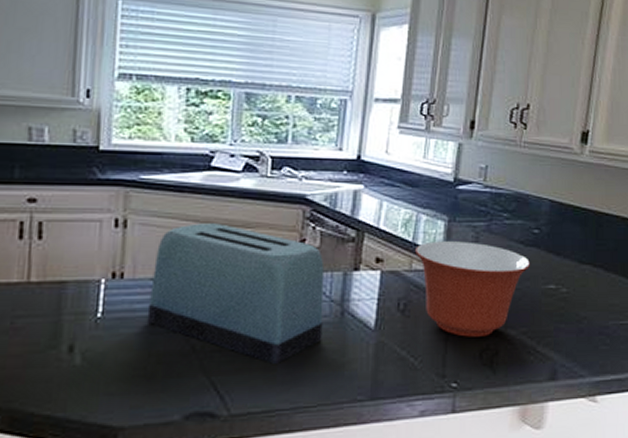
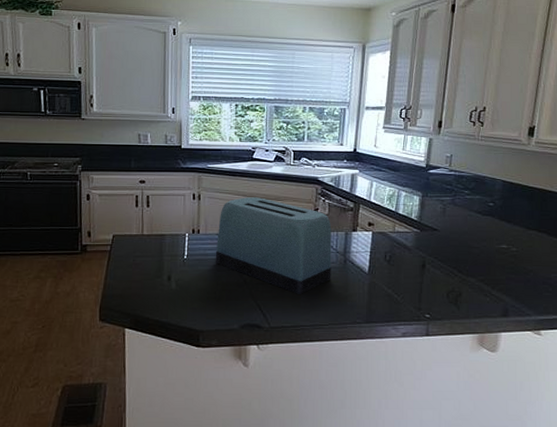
mixing bowl: present [416,241,531,337] -> none [398,211,487,282]

